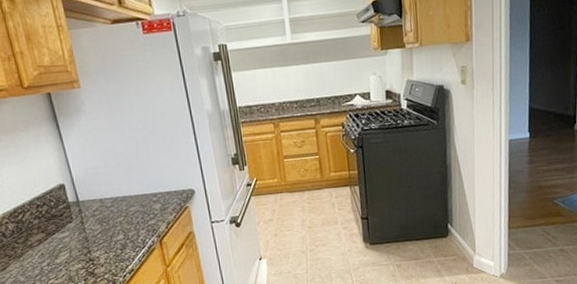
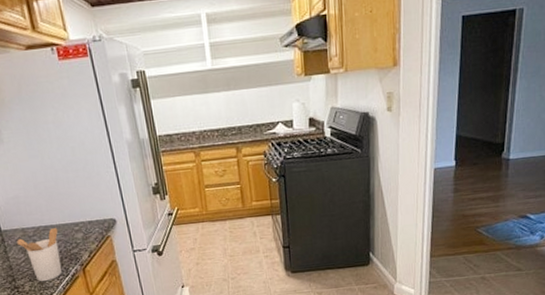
utensil holder: none [94,199,139,254] -> present [17,228,63,282]

